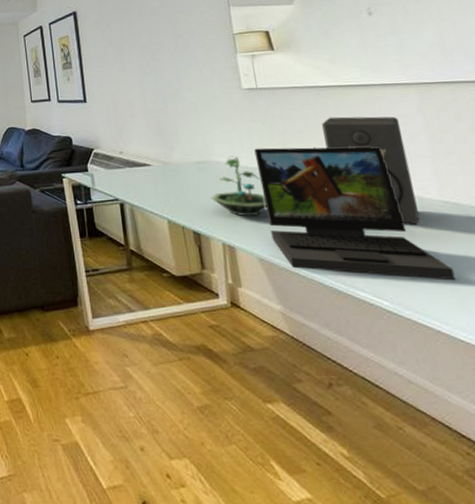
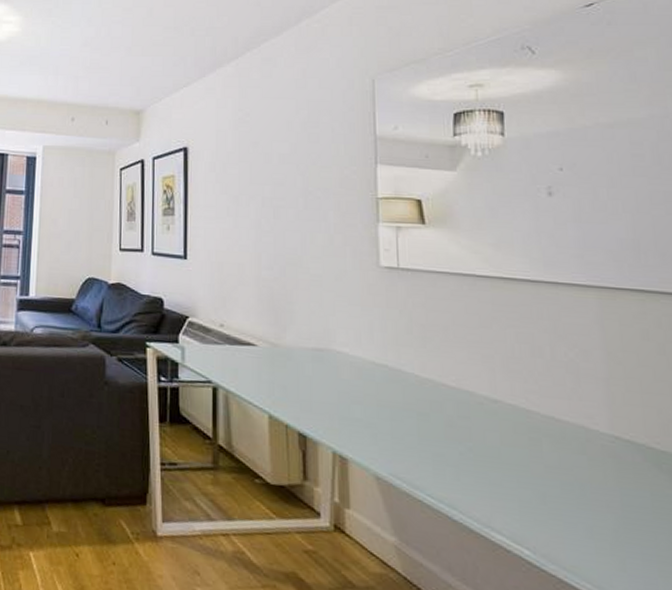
terrarium: present [210,155,267,217] -> none [325,346,393,424]
laptop: present [254,147,456,279] -> none [386,341,618,534]
speaker: present [322,116,420,224] -> none [474,314,582,460]

